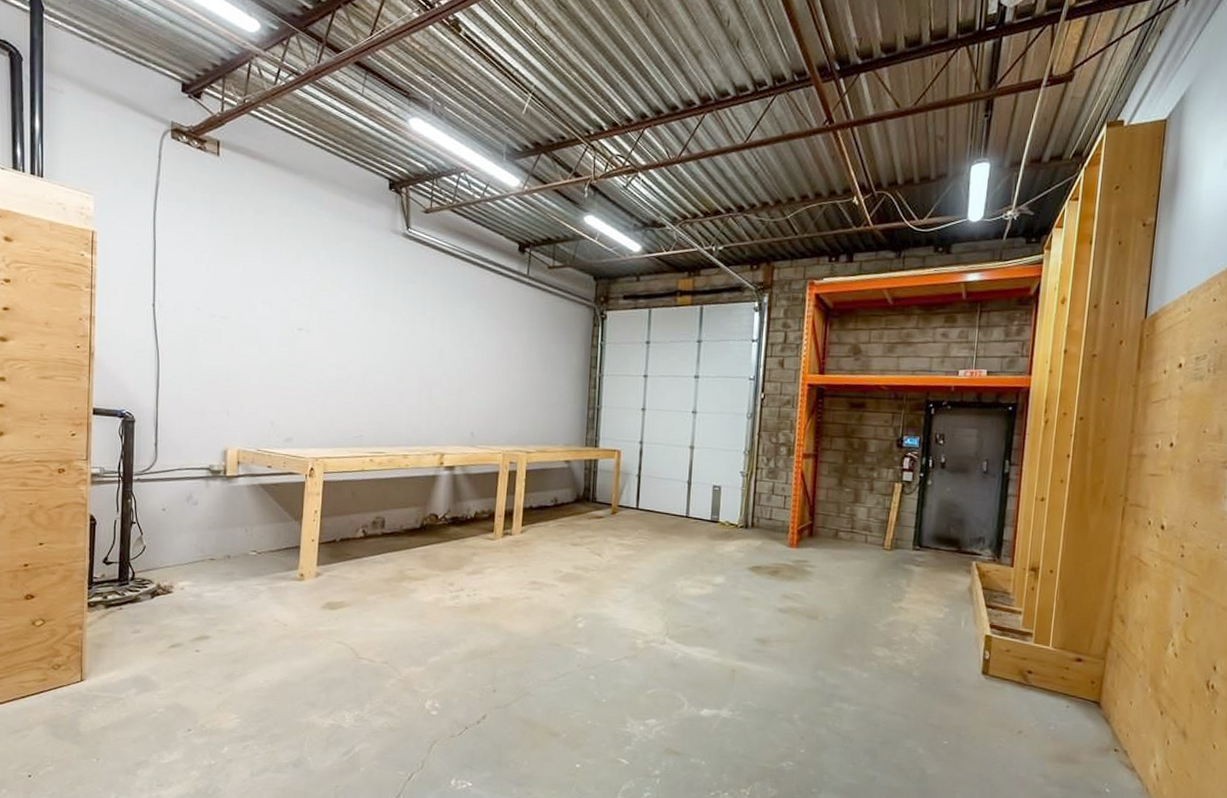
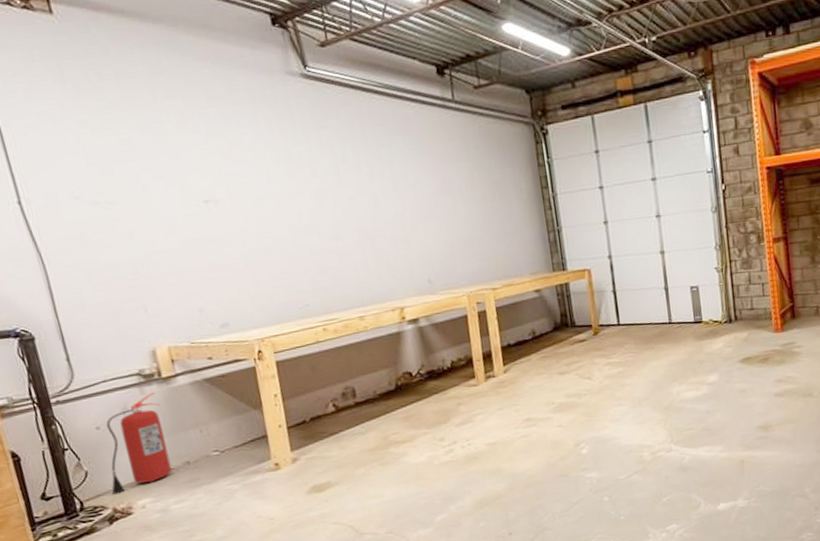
fire extinguisher: none [160,488,219,572] -> present [106,393,172,495]

